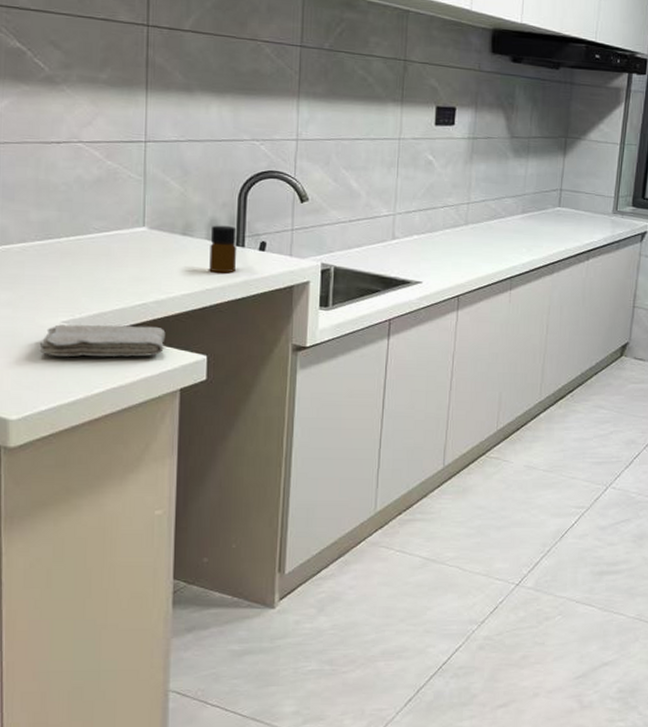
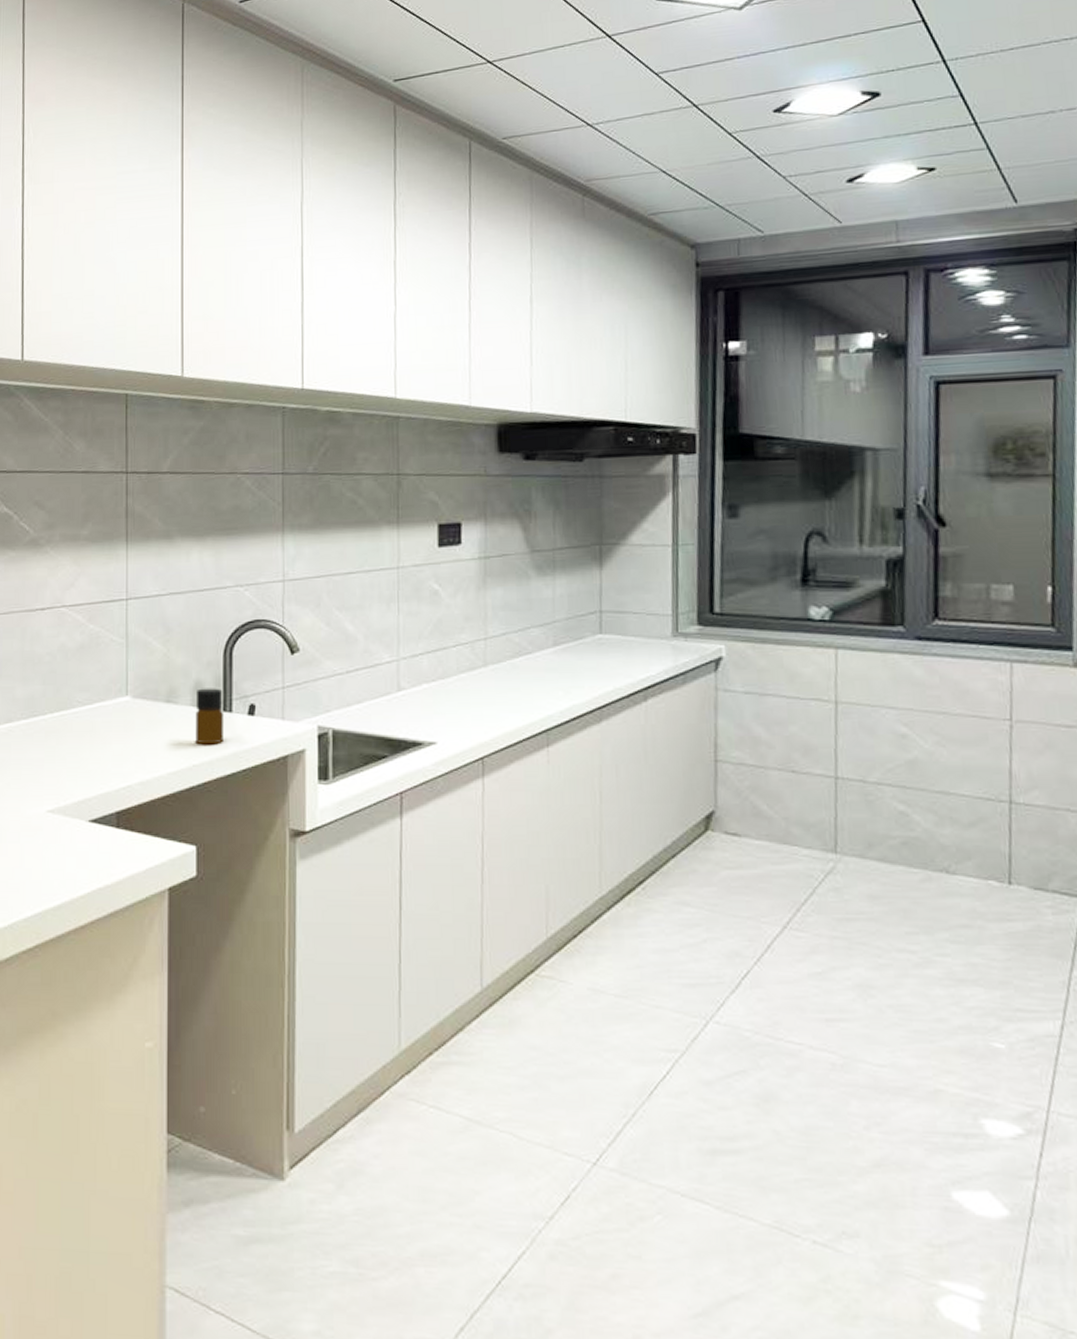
washcloth: present [39,324,166,357] -> none [25,812,152,851]

